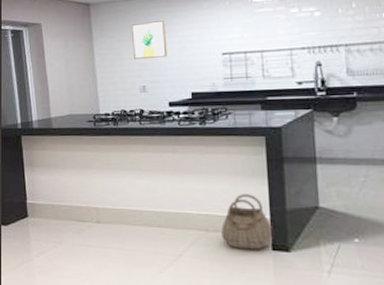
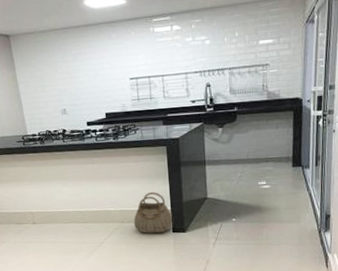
wall art: present [131,21,168,60] -> none [49,50,83,87]

